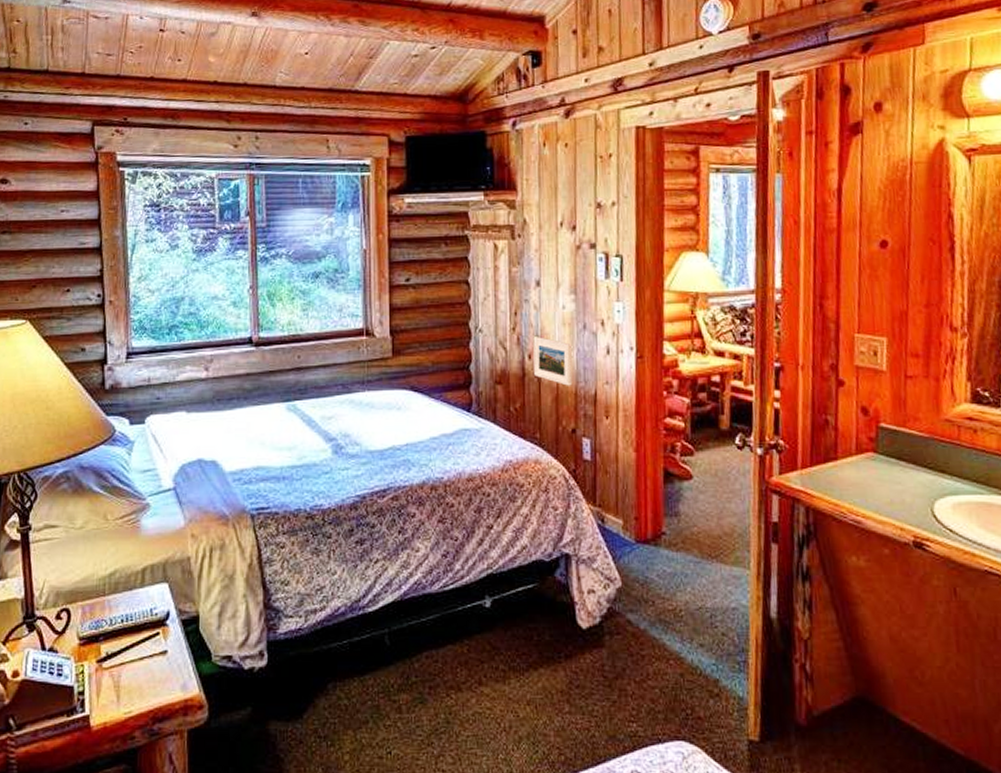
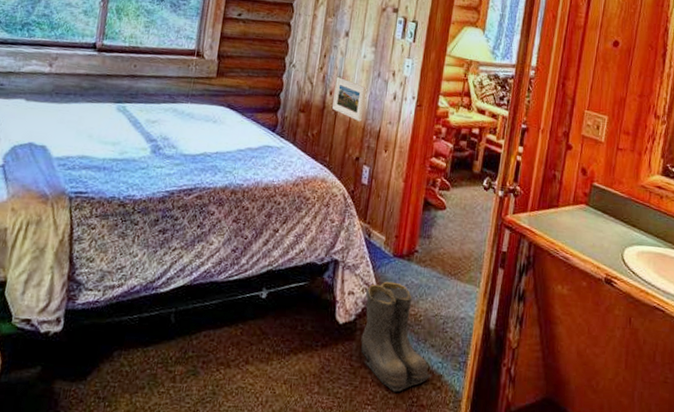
boots: none [609,573,706,705] -> present [361,281,432,392]

